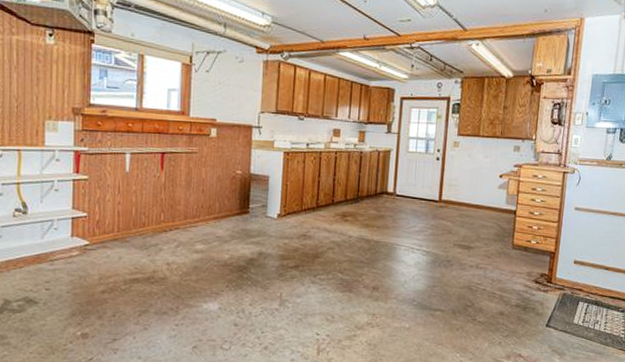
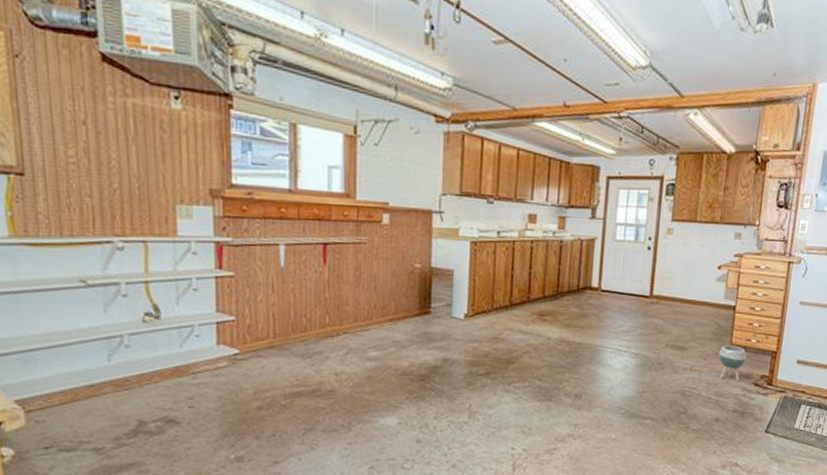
planter: none [501,246,528,279] -> present [718,345,747,382]

